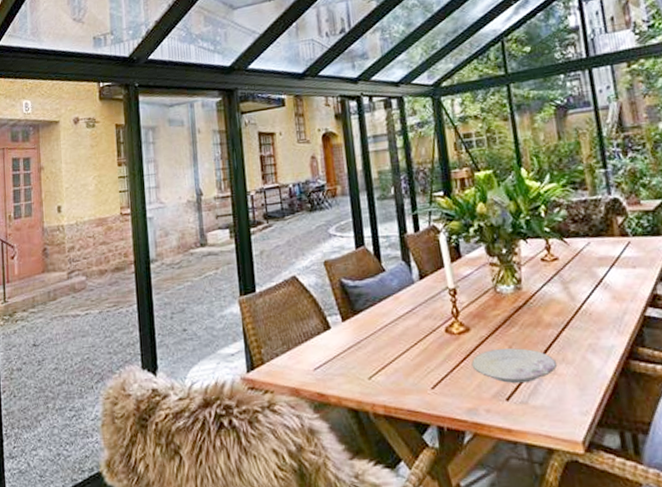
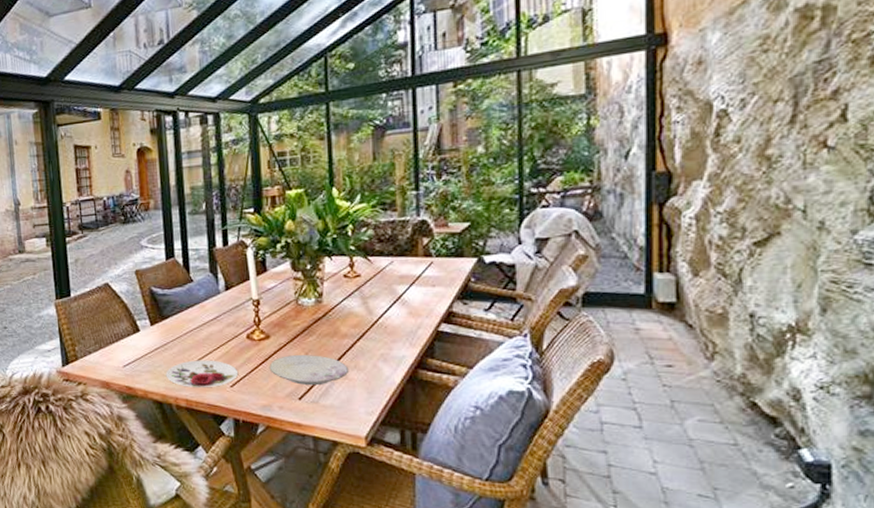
plate: none [360,358,440,391] -> present [165,360,239,387]

